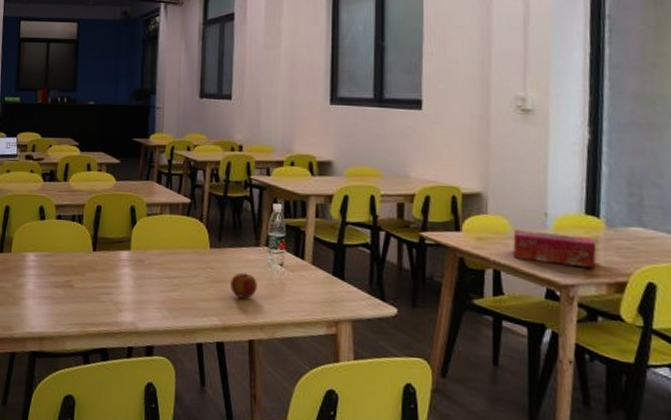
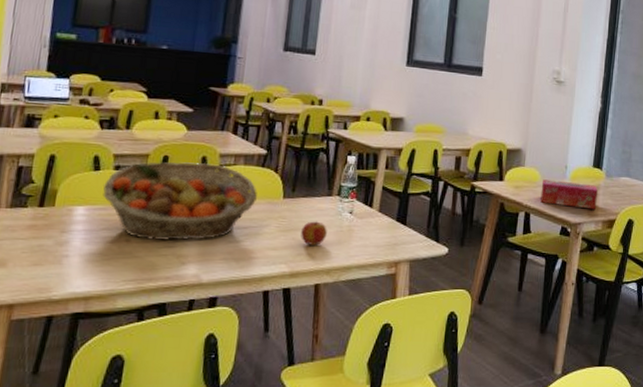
fruit basket: none [48,211,184,288] -> present [102,162,257,242]

